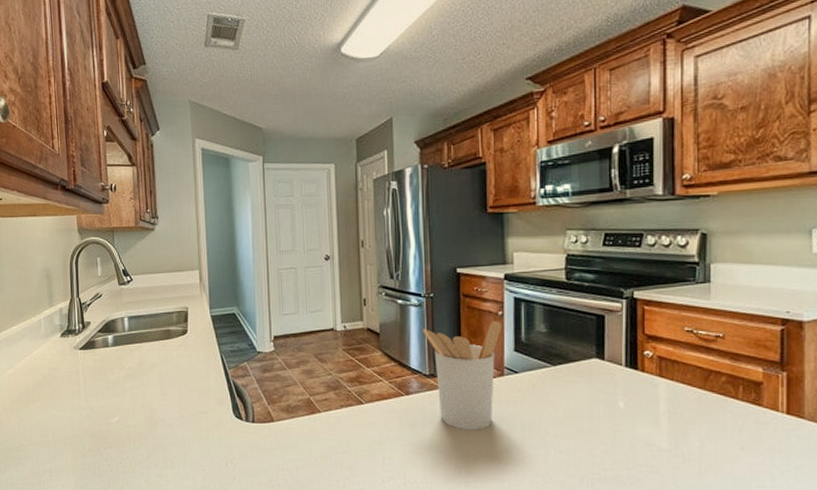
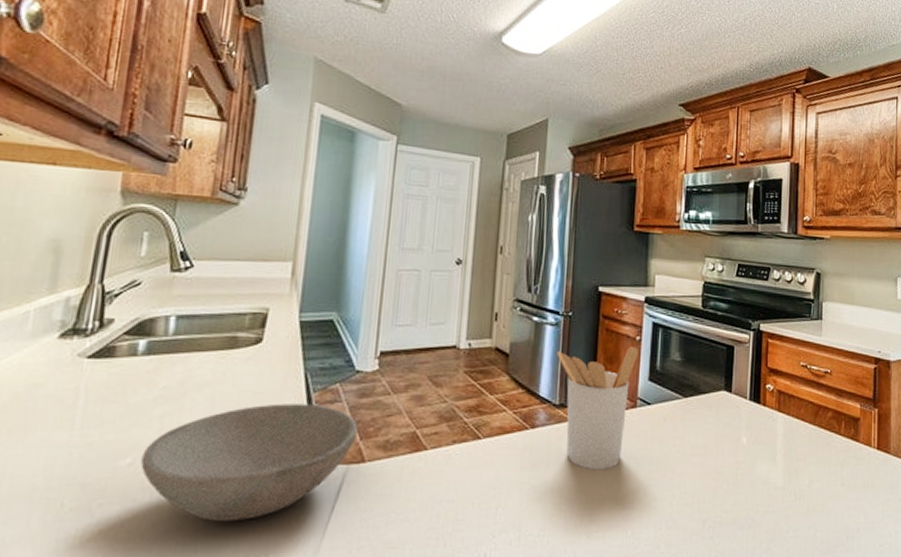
bowl: none [124,378,265,463] -> present [141,403,358,522]

